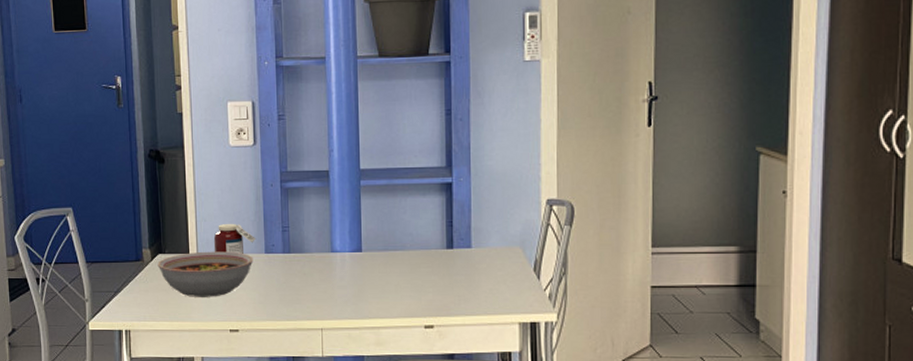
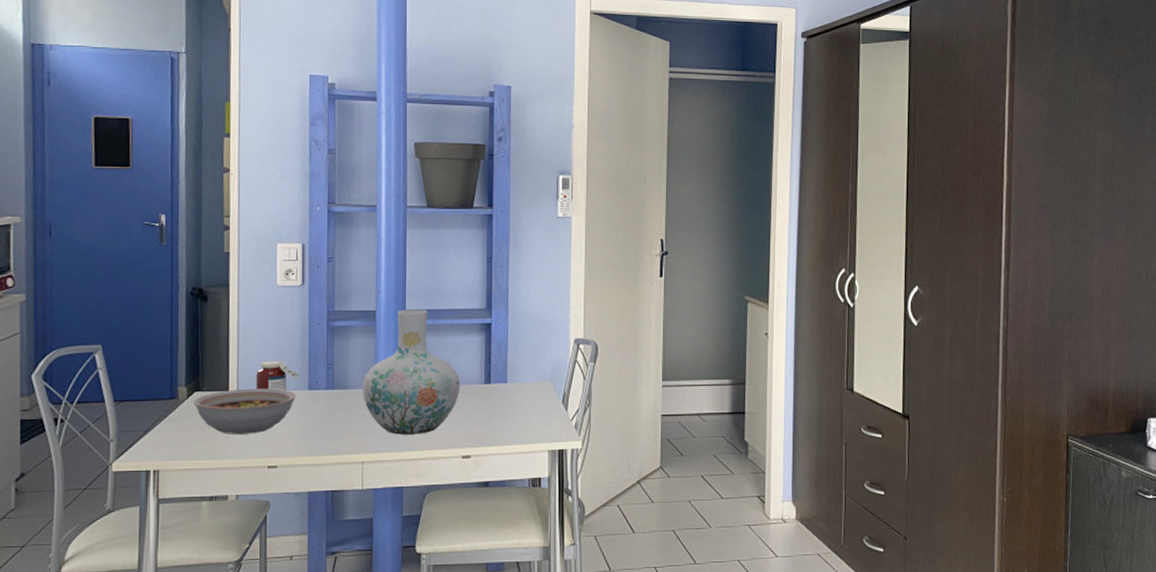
vase: none [319,168,421,302] -> present [363,309,460,435]

